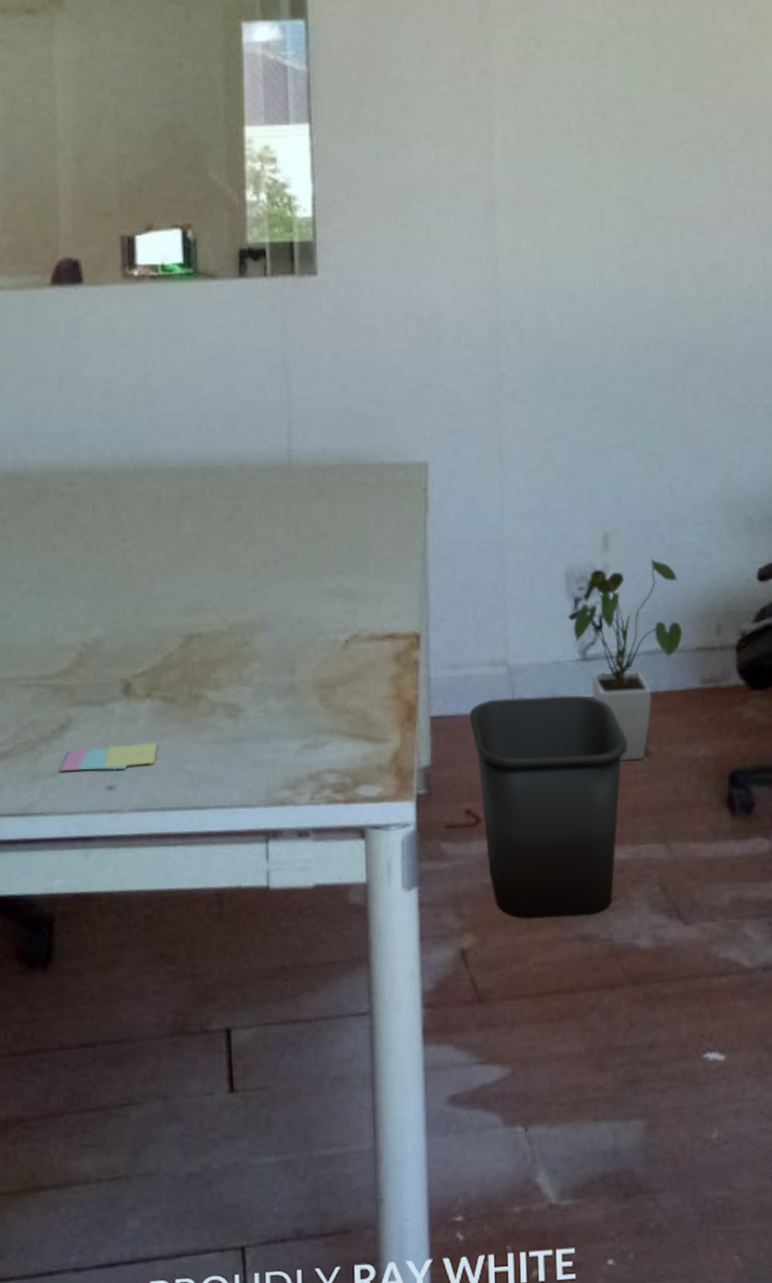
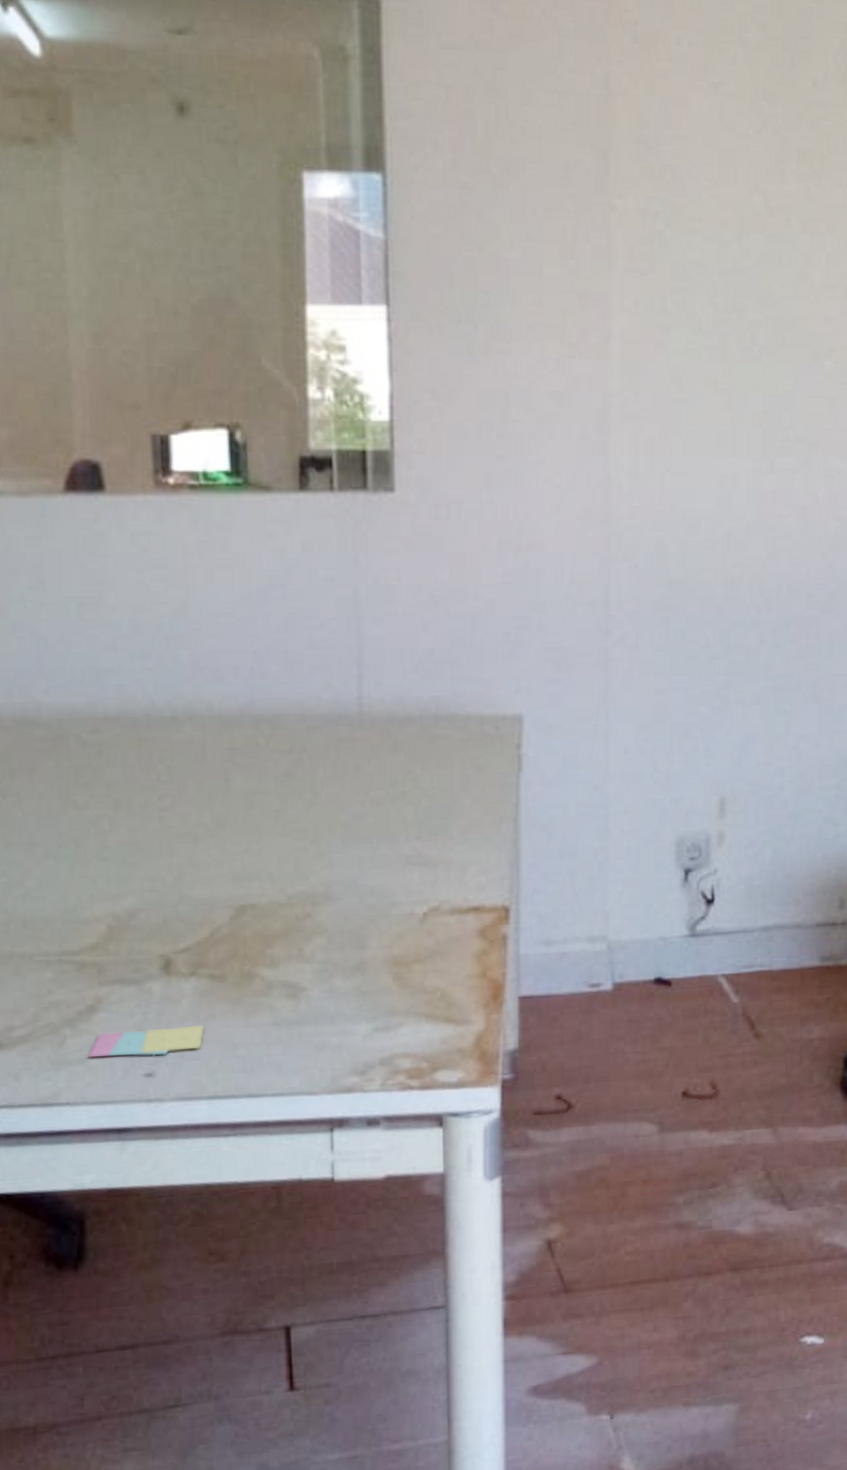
waste bin: present [469,695,627,919] -> none [563,973,736,1208]
house plant: present [567,558,683,760] -> none [676,826,803,1042]

